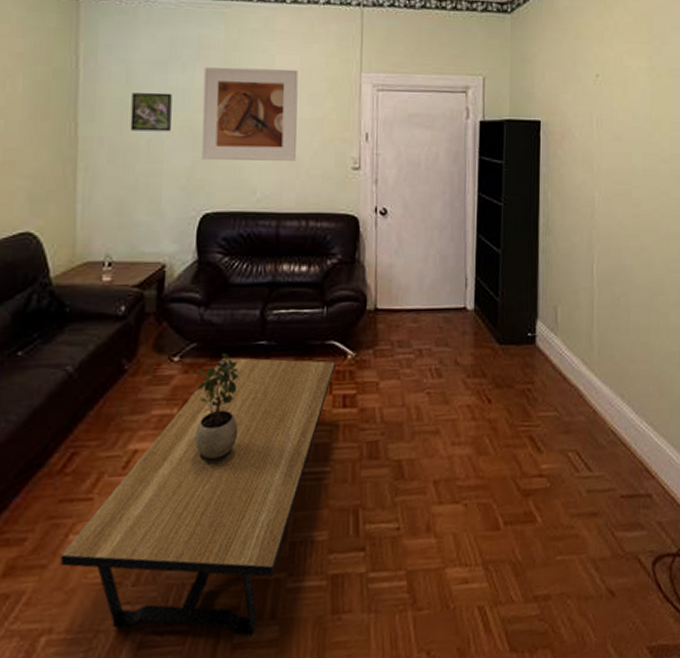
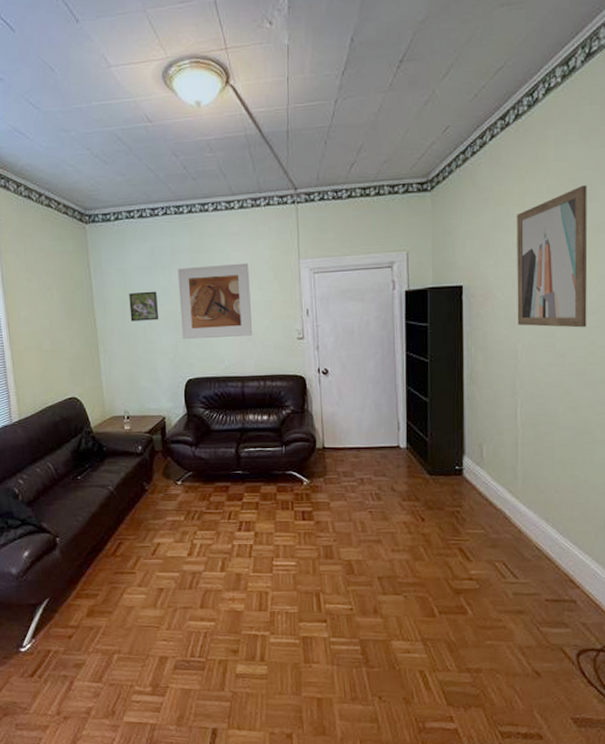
coffee table: present [61,357,335,636] -> none [120,482,295,670]
potted plant: present [194,353,240,464] -> none [194,479,227,555]
wall art: none [594,28,661,177] -> present [517,185,588,328]

